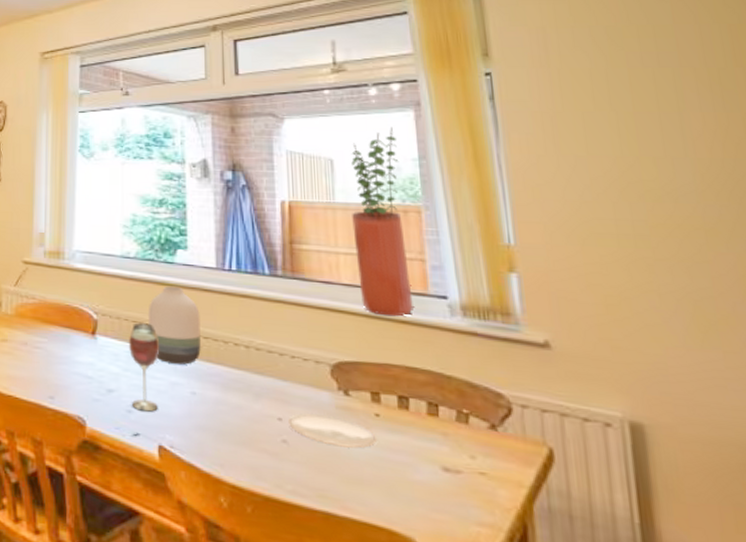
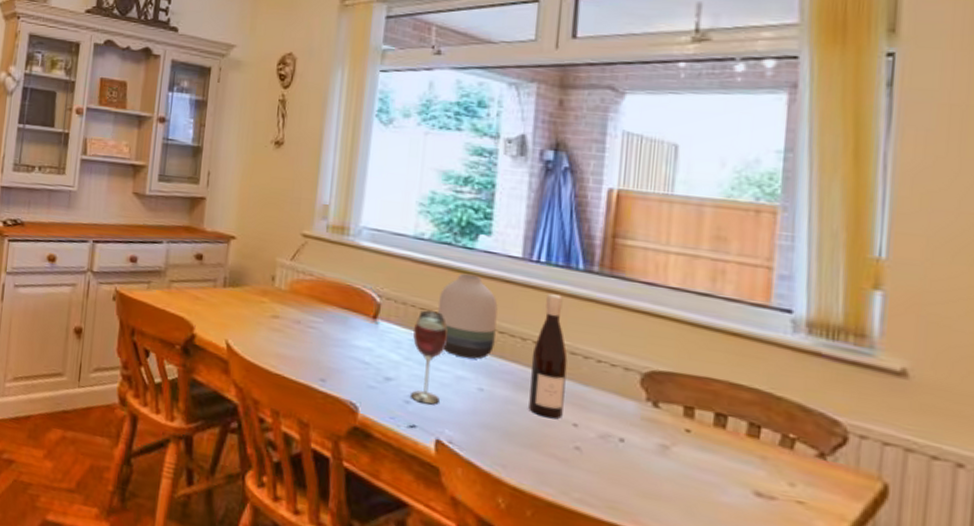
bottle: none [234,298,268,415] -> present [528,293,568,419]
plate: present [288,413,377,449] -> none [584,421,683,464]
vase: present [351,126,413,317] -> none [688,111,760,328]

